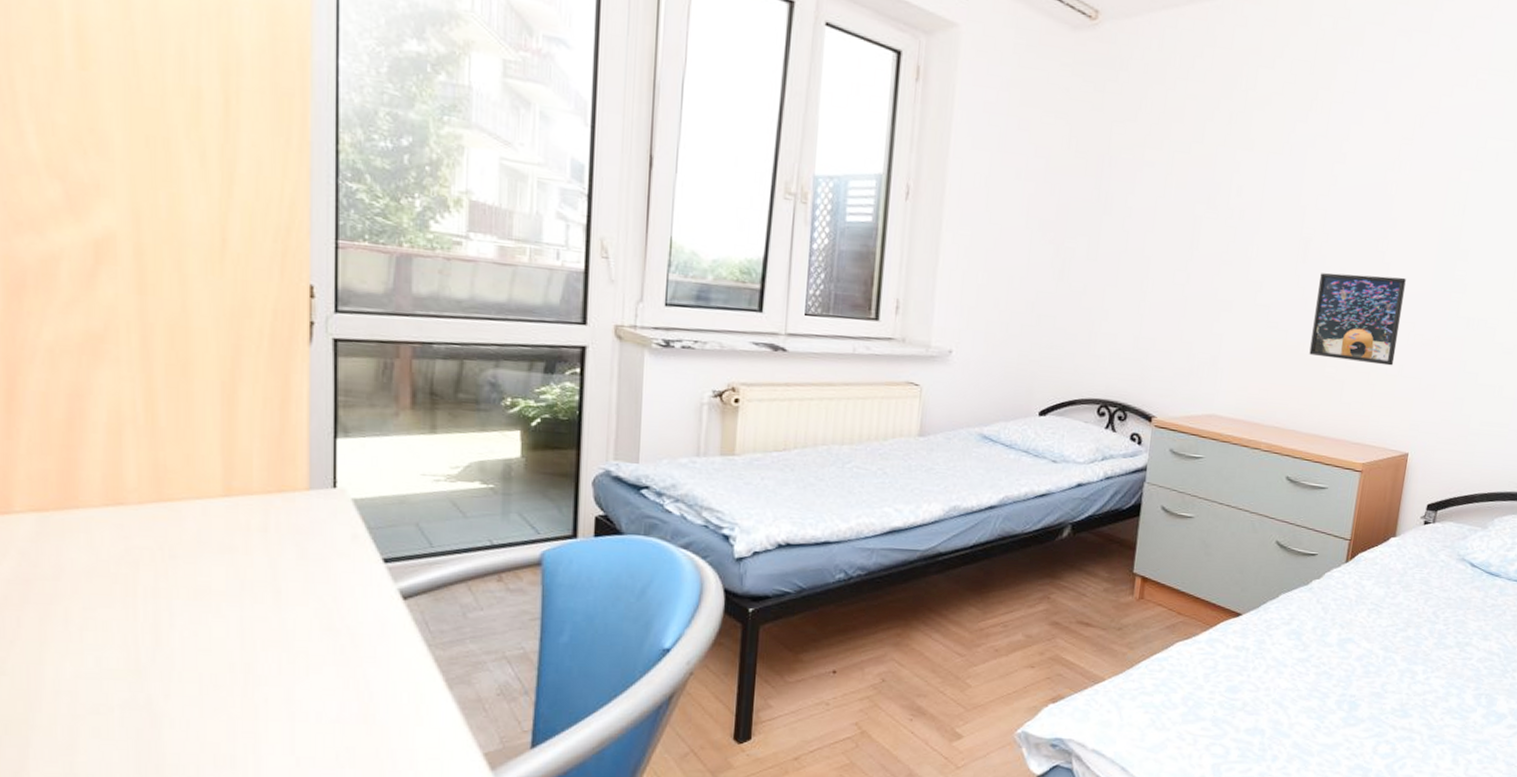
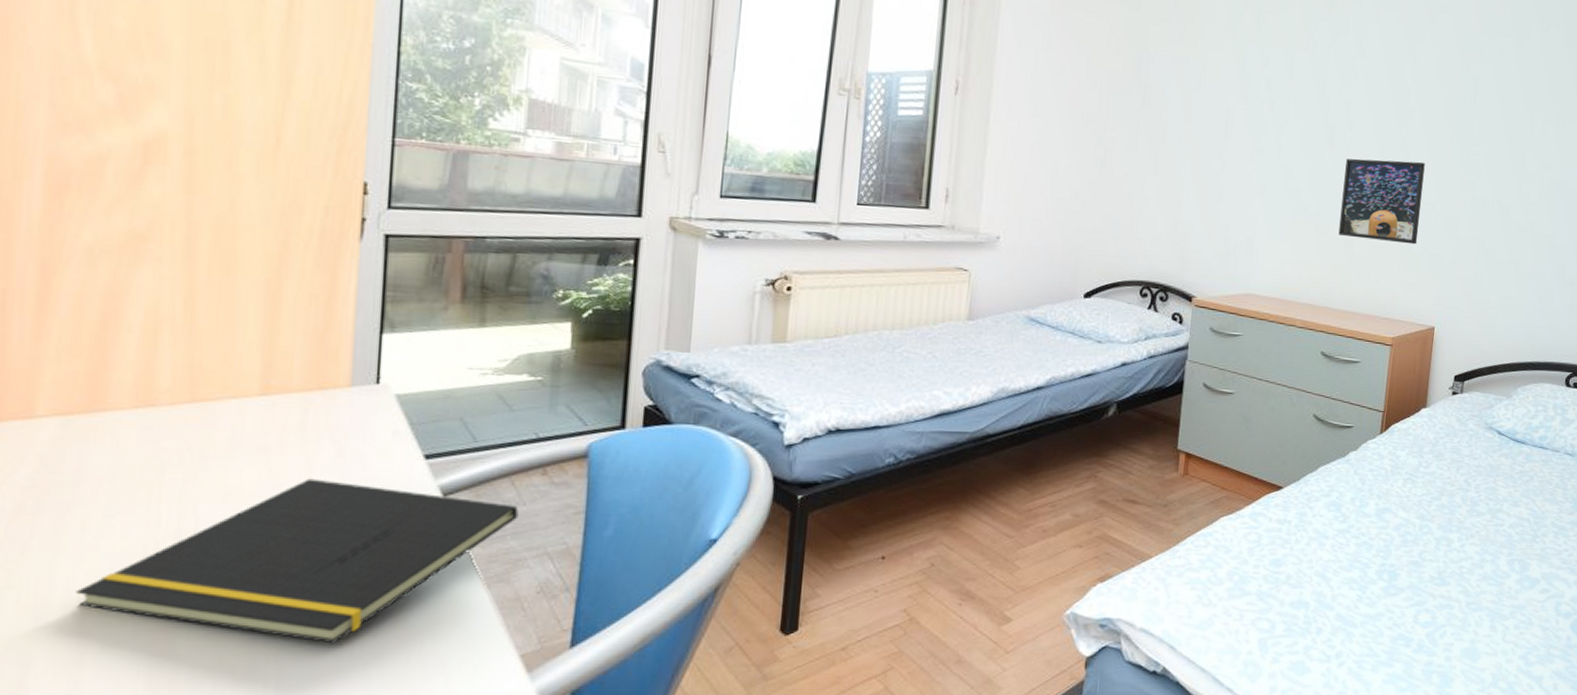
notepad: none [65,578,477,737] -> present [76,478,519,644]

